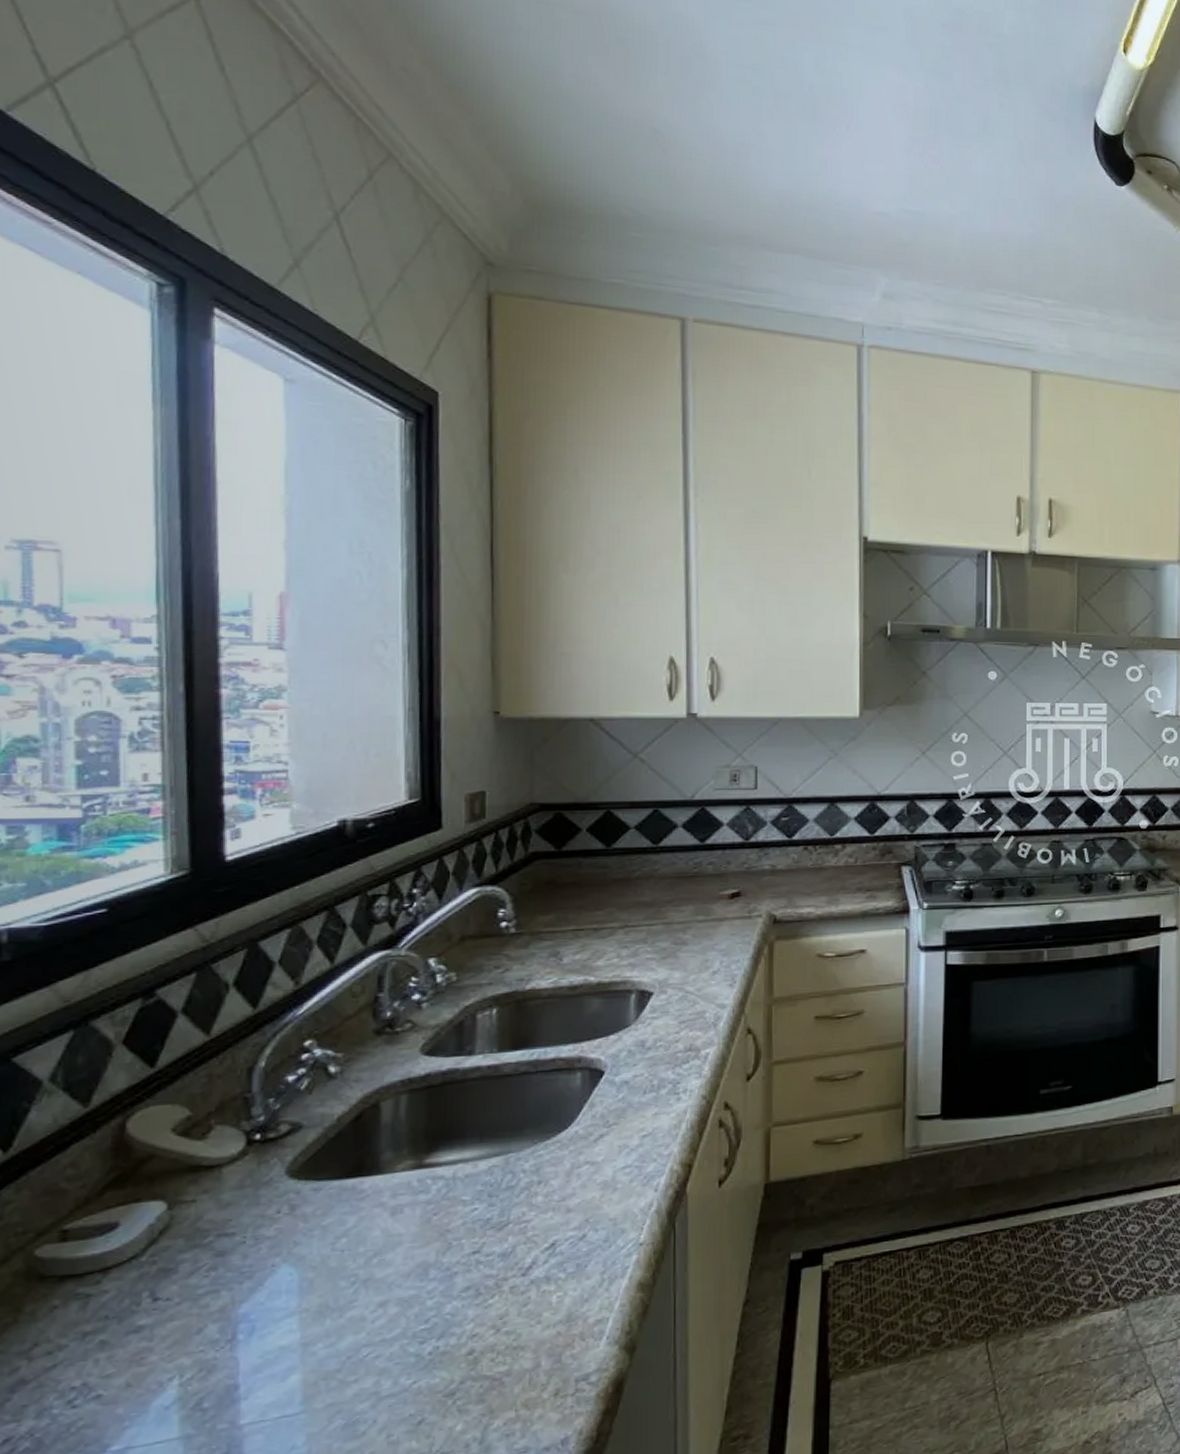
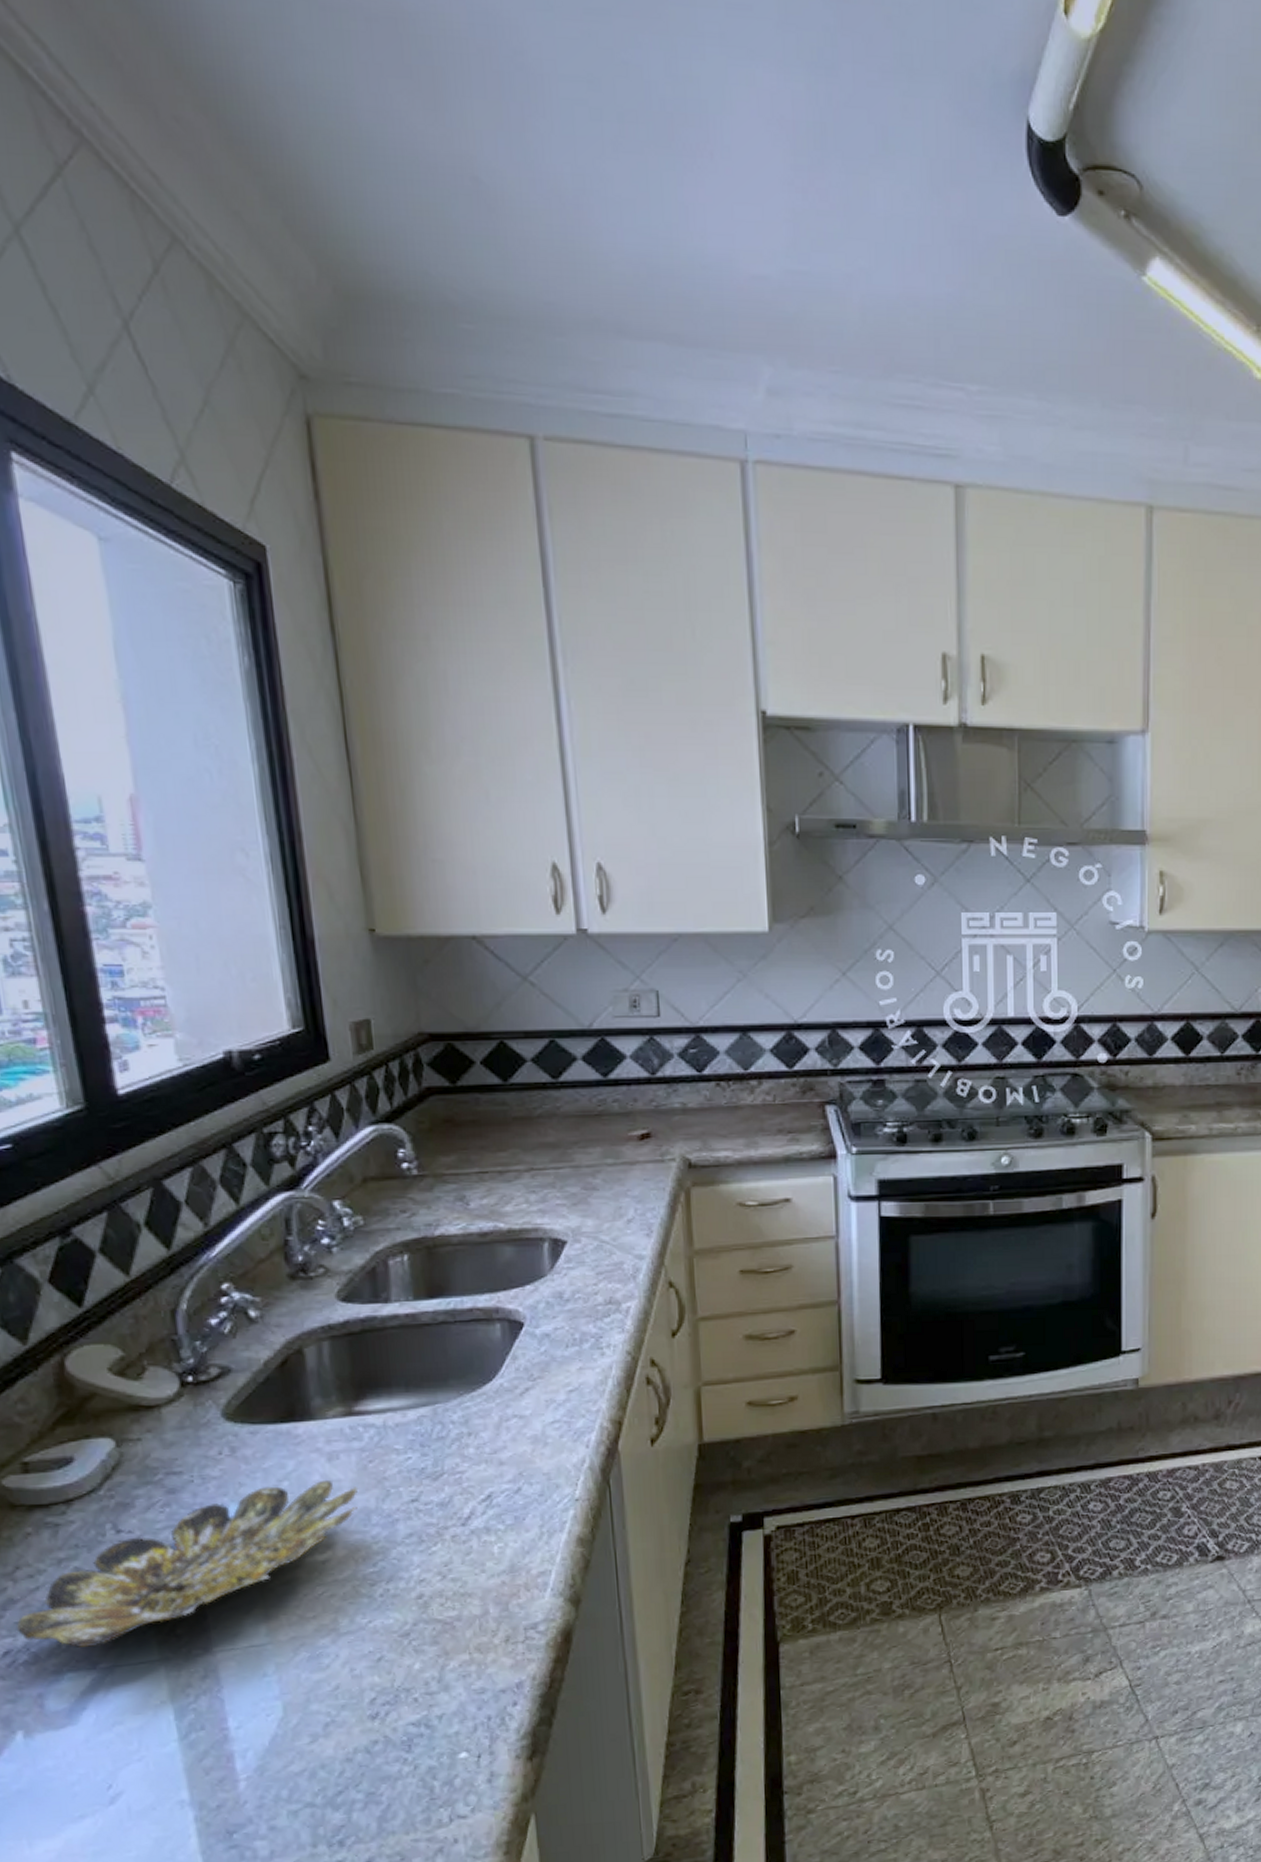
bowl: none [22,1234,420,1431] -> present [15,1479,359,1649]

